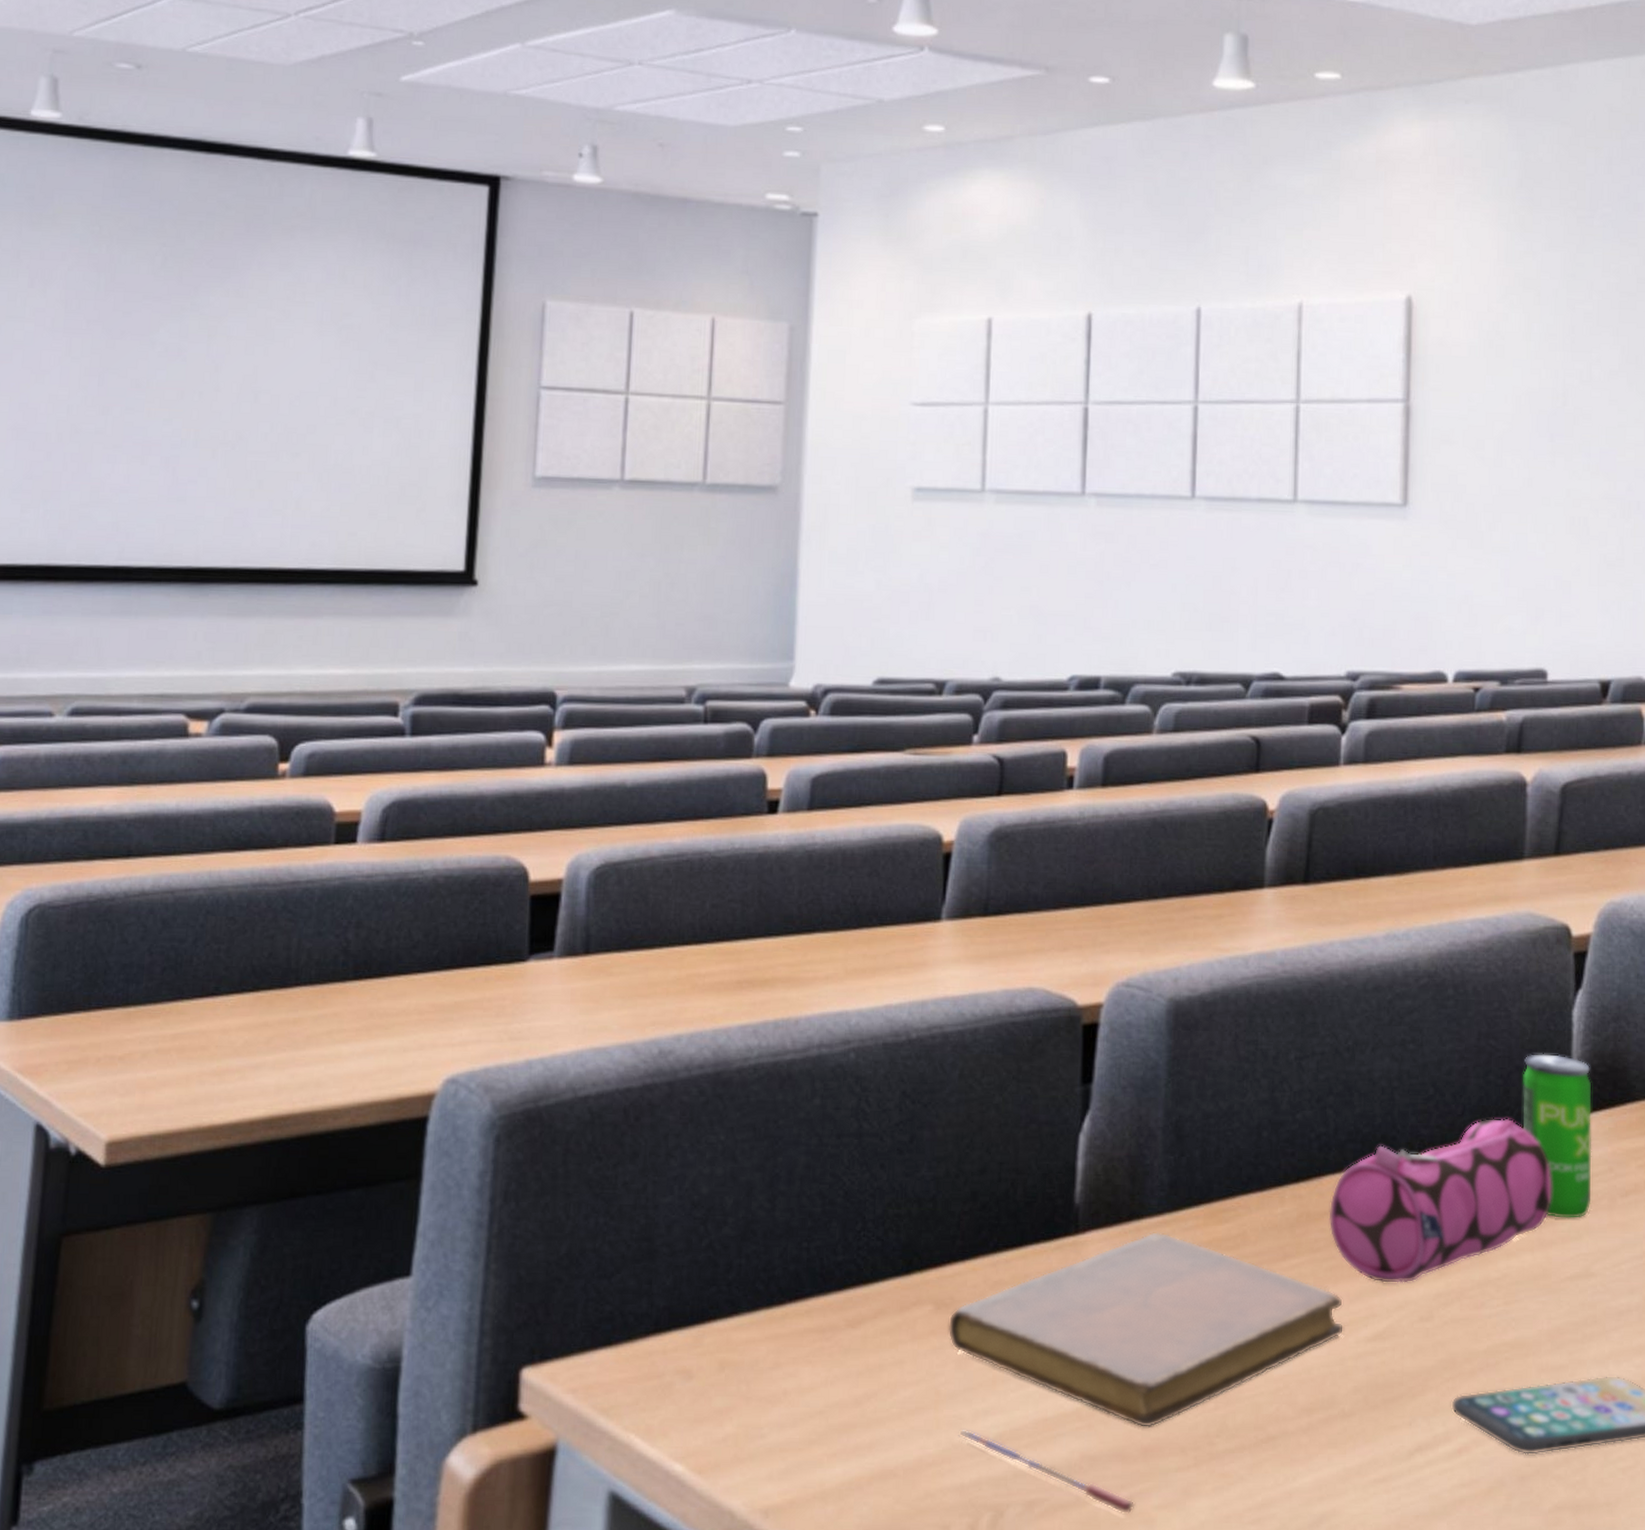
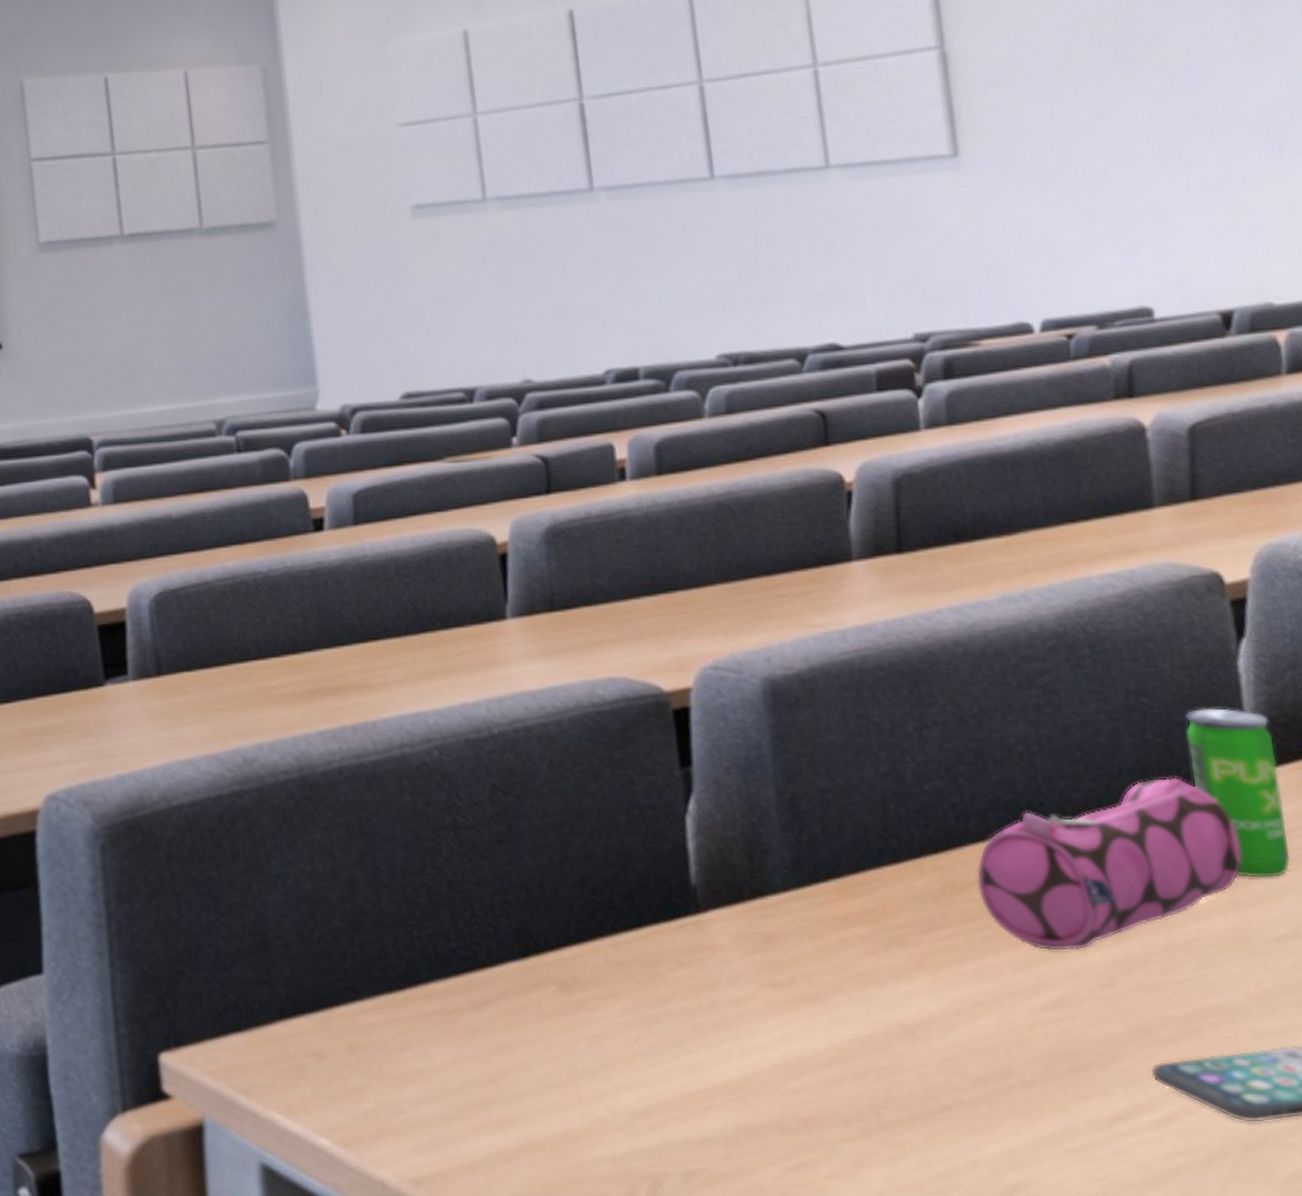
notebook: present [948,1232,1344,1427] -> none [574,908,1013,1099]
pen: present [958,1429,1136,1515] -> none [602,1103,803,1184]

